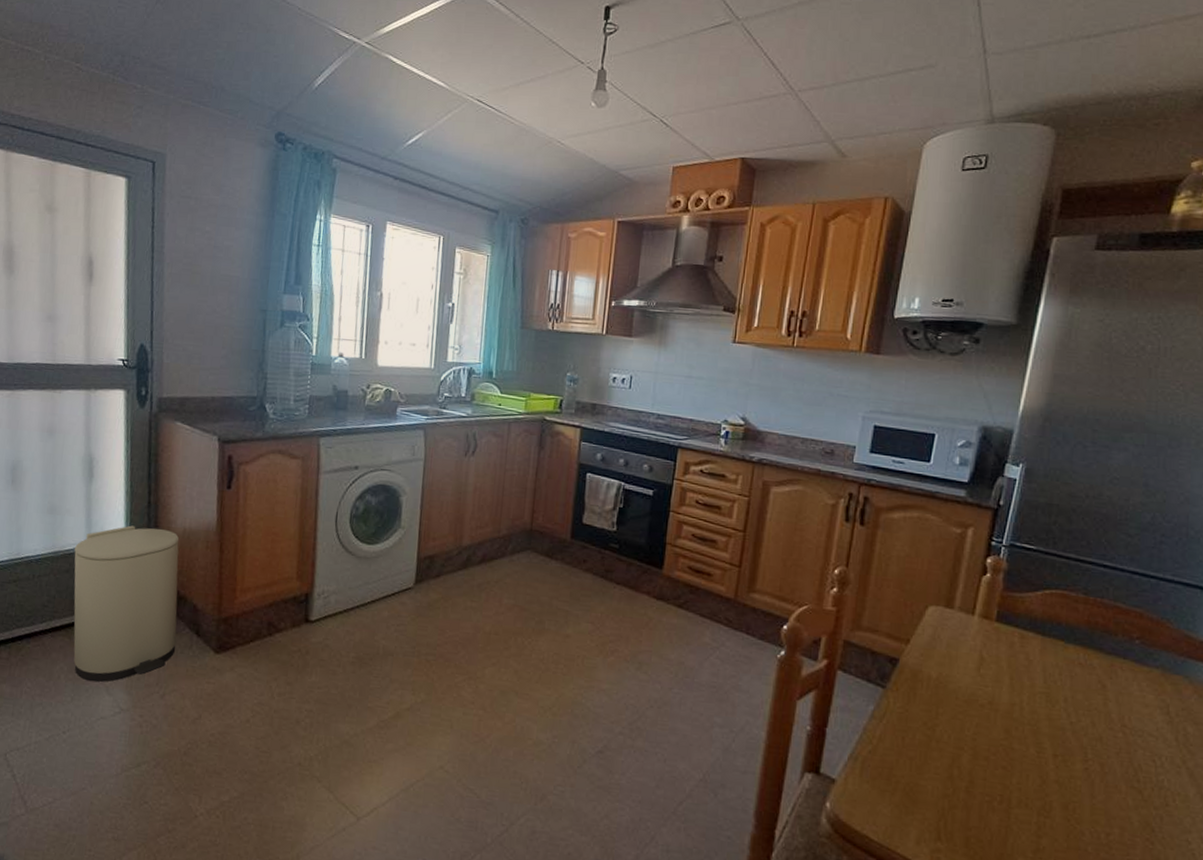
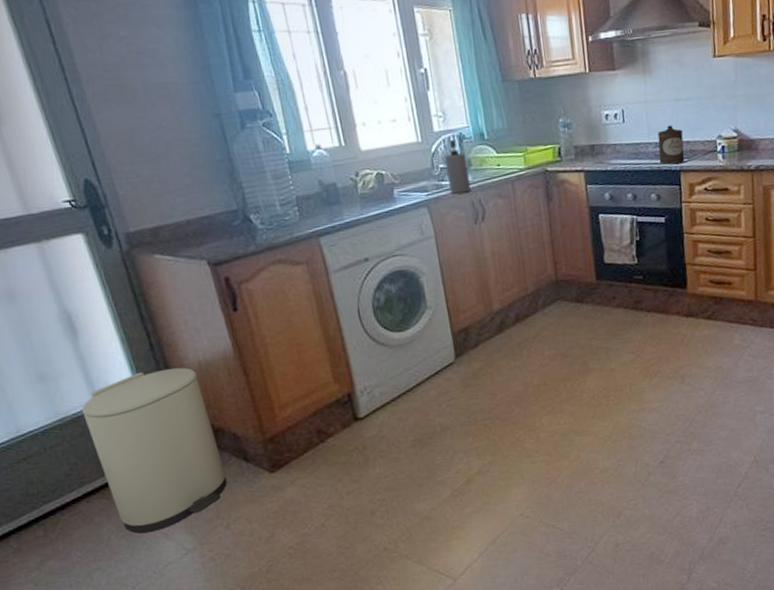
soap dispenser: none [449,372,471,424] -> present [439,139,471,194]
canister: none [658,400,689,439] -> present [657,125,685,165]

